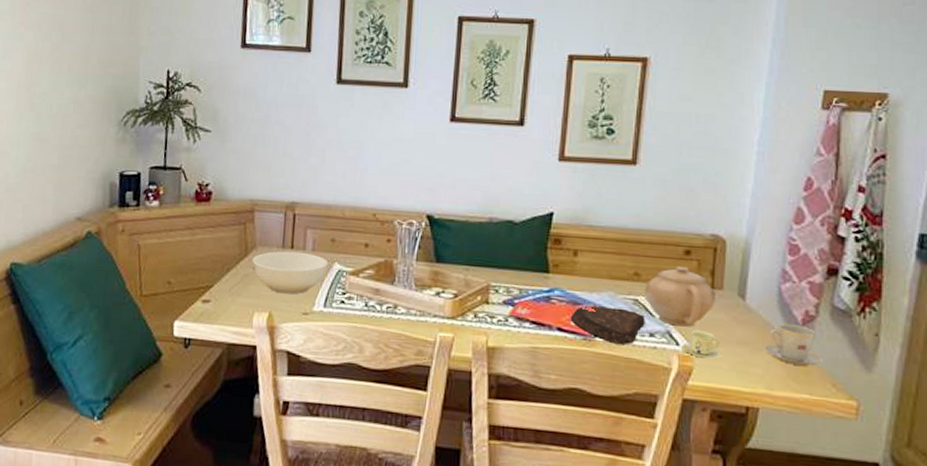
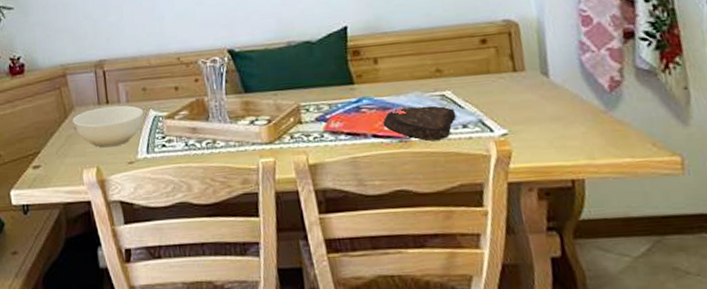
teapot: present [645,265,715,327] -> none [448,55,521,114]
cup and saucer: present [680,330,722,359] -> none [494,114,537,140]
teacup: present [765,323,824,366] -> none [577,91,639,132]

